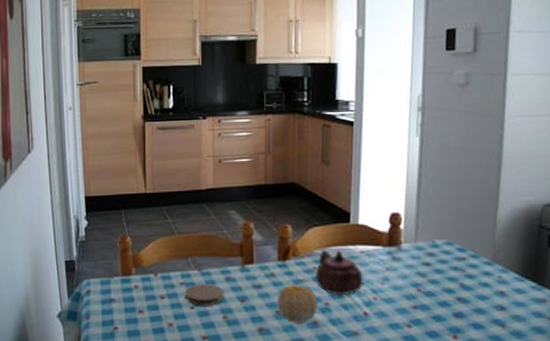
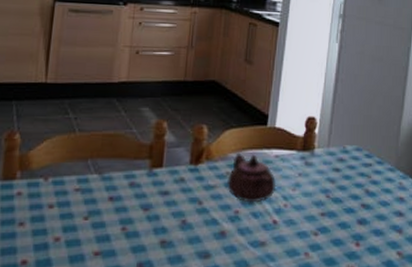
coaster: present [184,283,224,306] -> none [78,189,126,216]
fruit: present [277,284,319,325] -> none [183,190,228,235]

